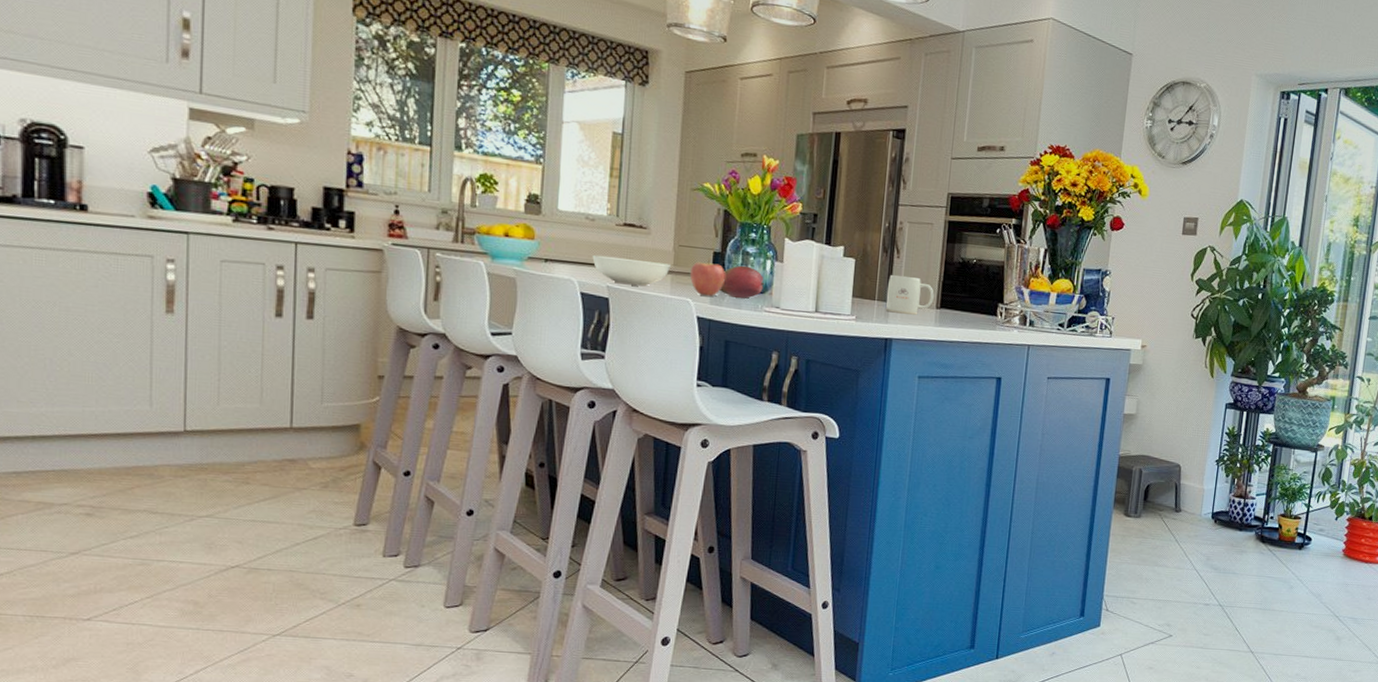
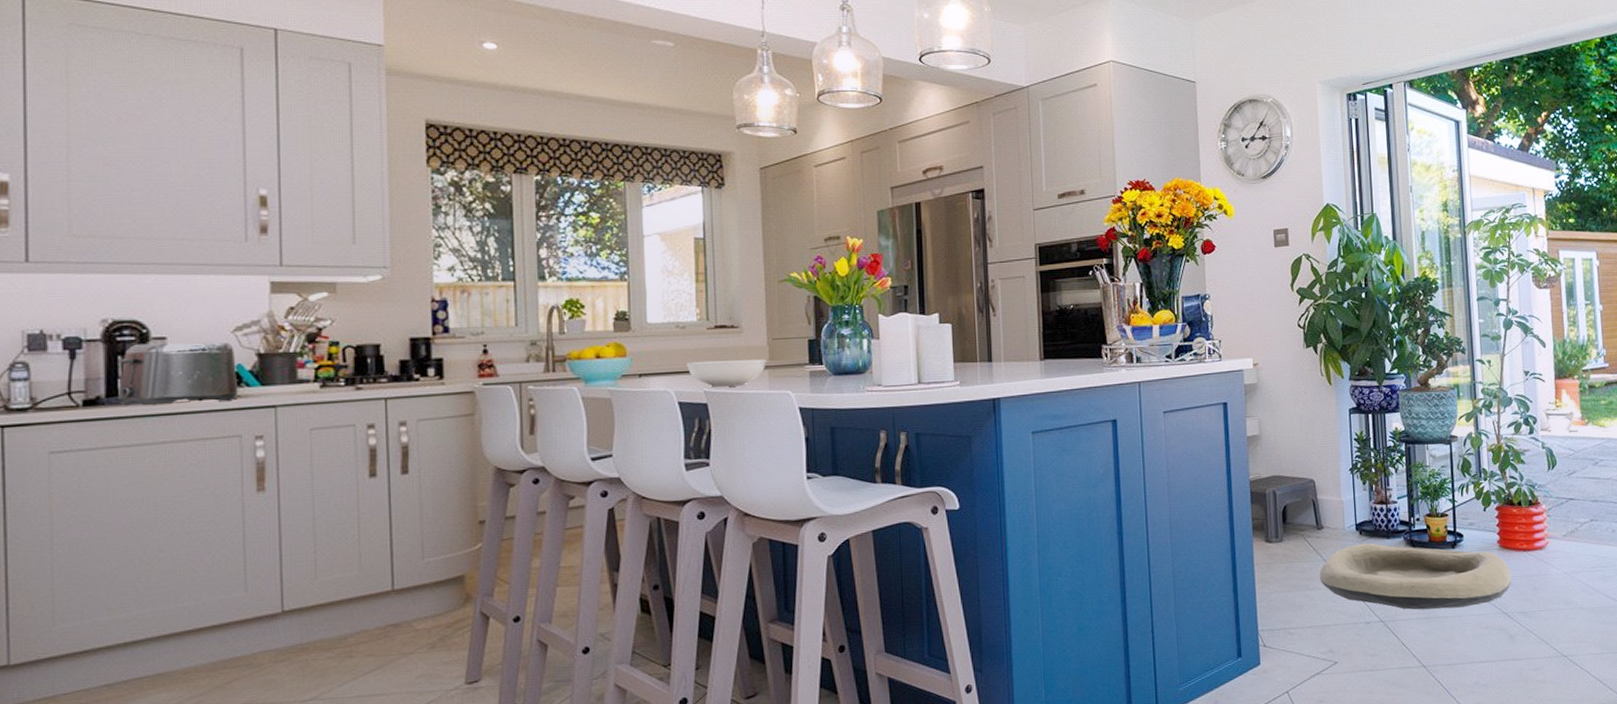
toaster: none [34,148,153,220] -> present [118,342,239,406]
fruit: present [689,255,726,297] -> none [786,344,824,386]
fruit: present [720,265,765,299] -> none [819,348,864,382]
mug: present [885,274,934,315] -> none [987,332,1036,372]
dog bed: none [1169,531,1350,605] -> present [1319,542,1512,610]

